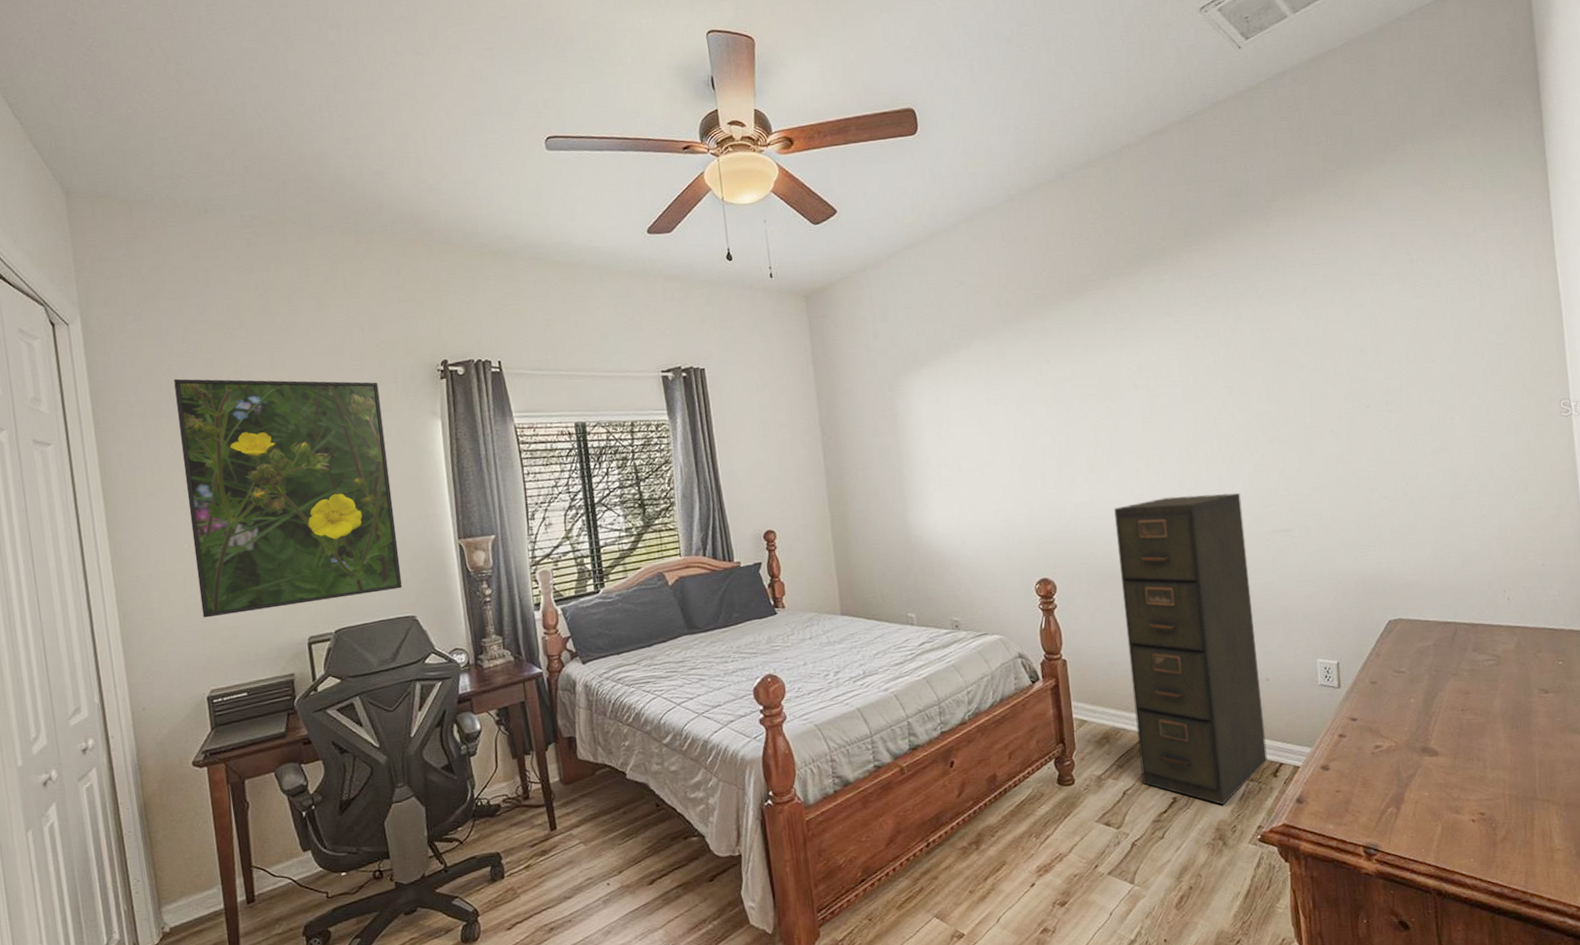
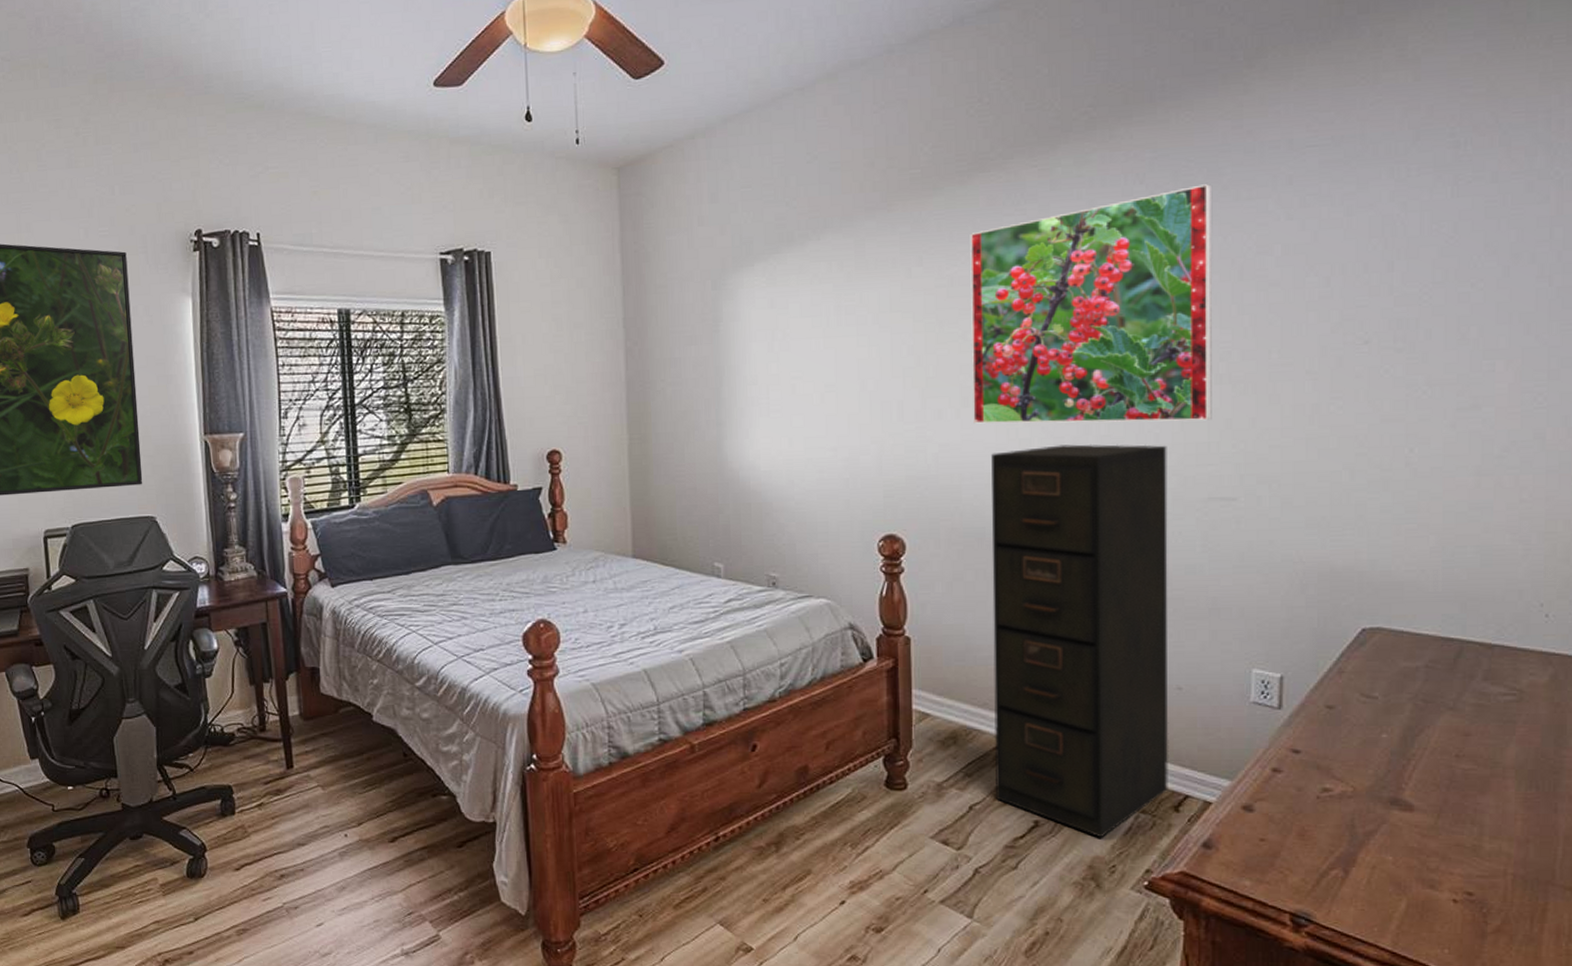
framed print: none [1083,294,1270,486] -> present [970,184,1213,424]

